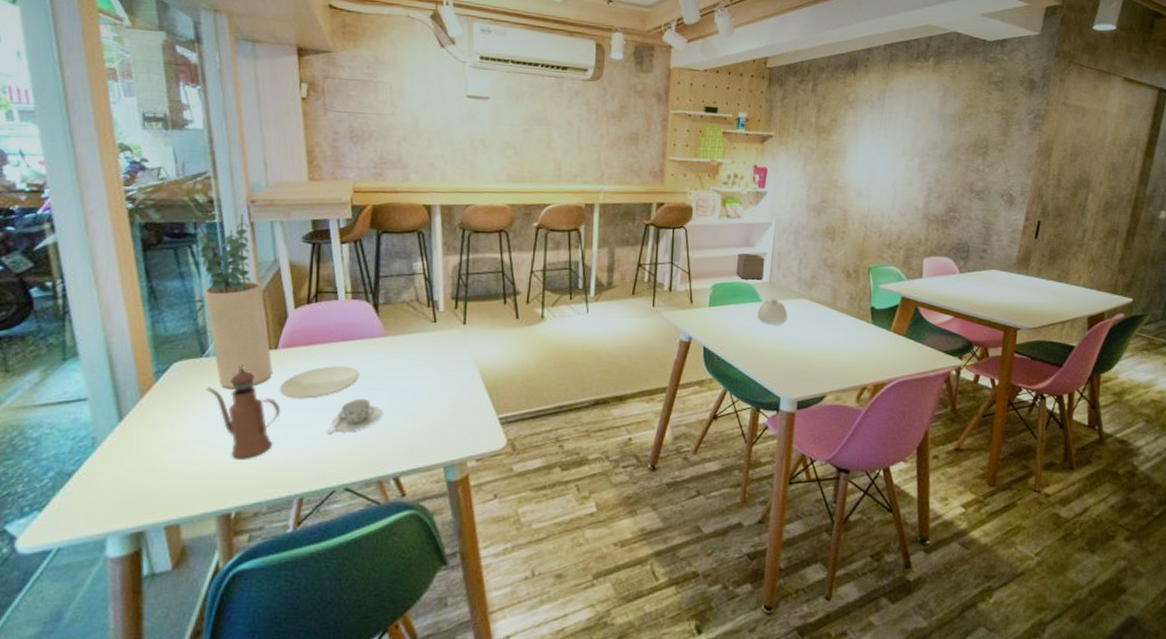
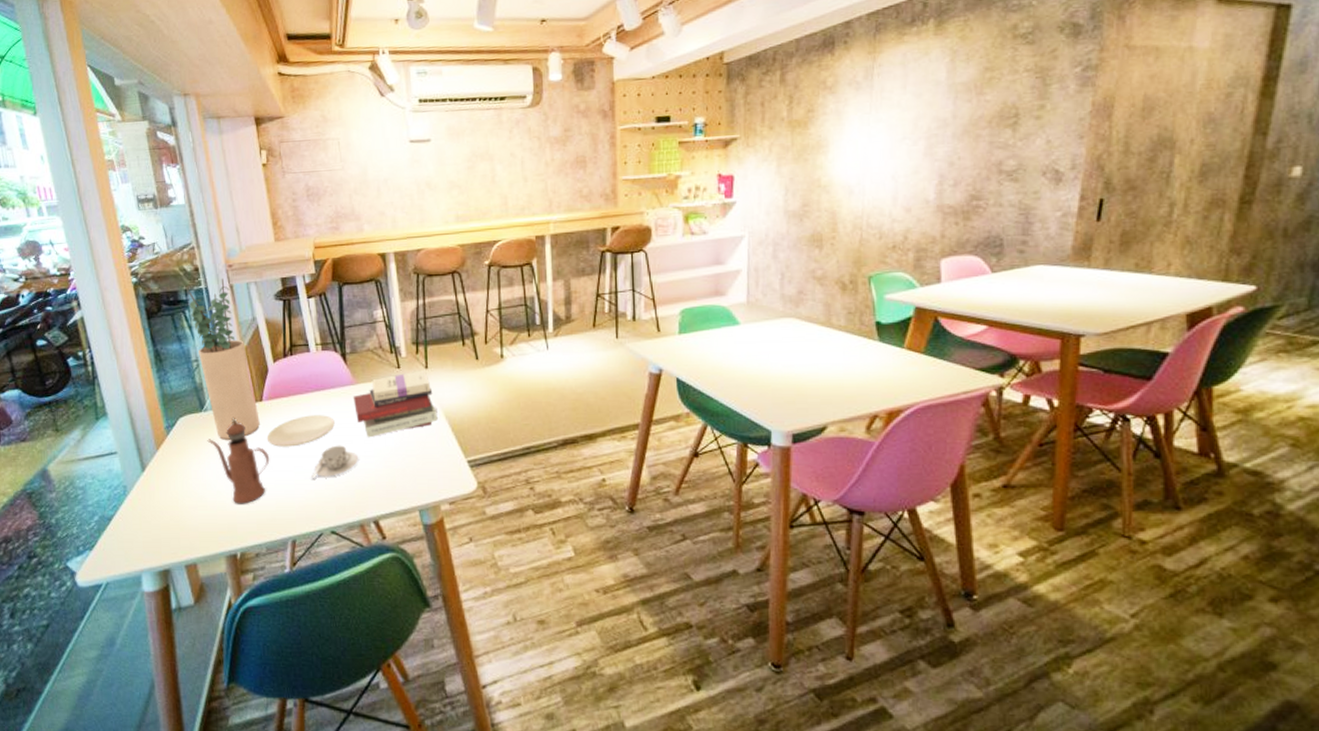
books: none [382,326,472,392] -> present [353,370,438,438]
decorative box: present [736,253,765,280] -> none [706,272,740,302]
sugar bowl: present [757,298,788,325] -> none [735,320,772,350]

